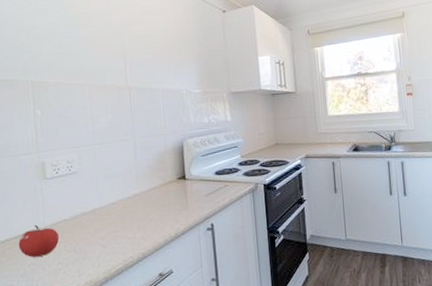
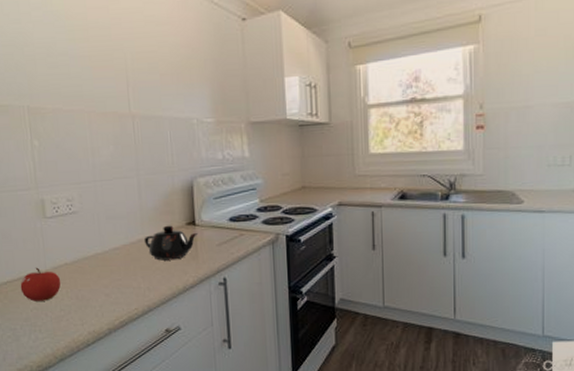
teapot: none [139,180,189,212] -> present [144,225,199,261]

